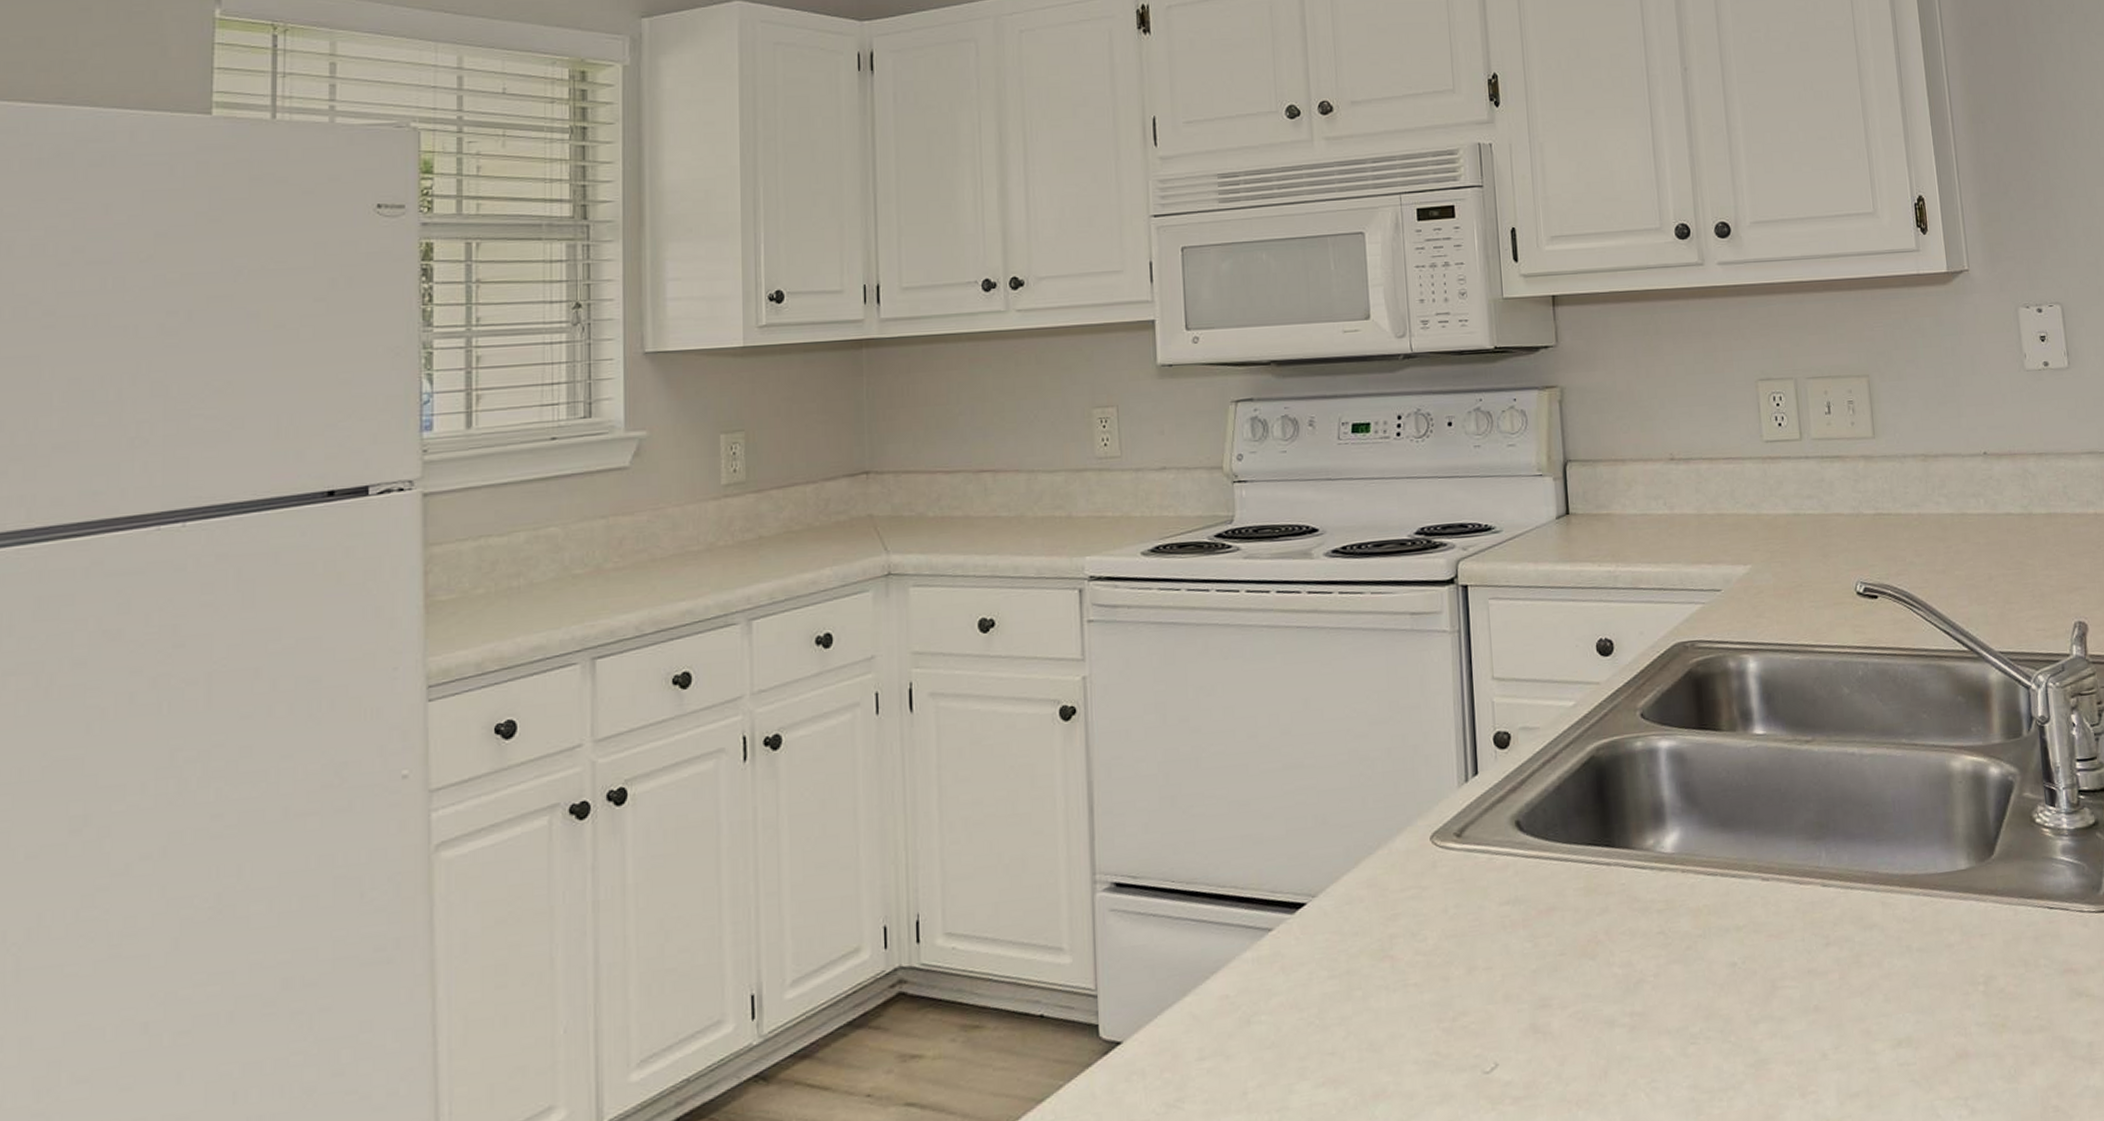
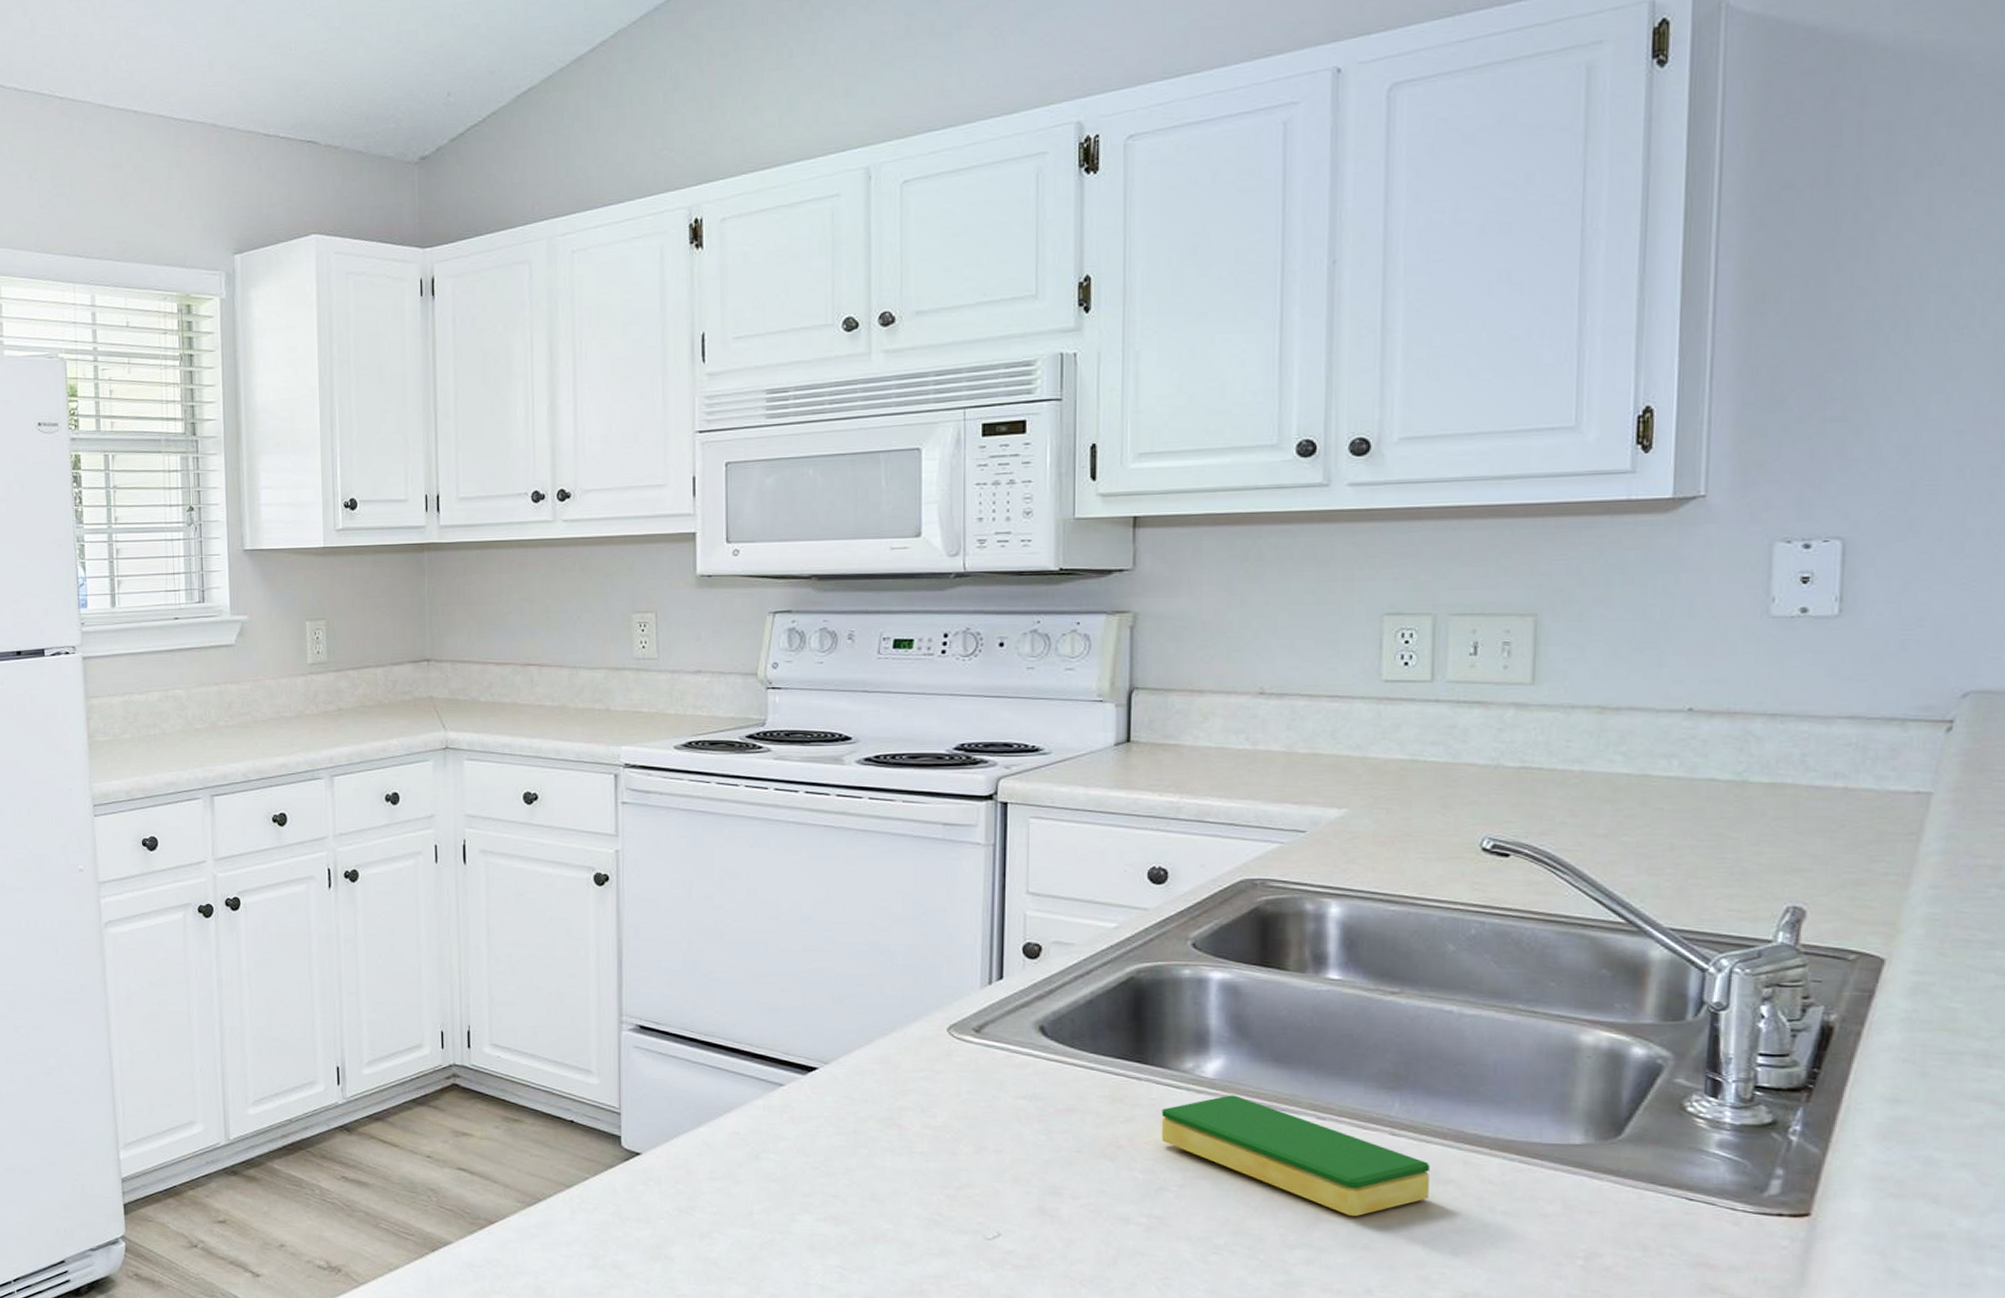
dish sponge: none [1631,867,1860,979] -> present [1161,1095,1430,1217]

